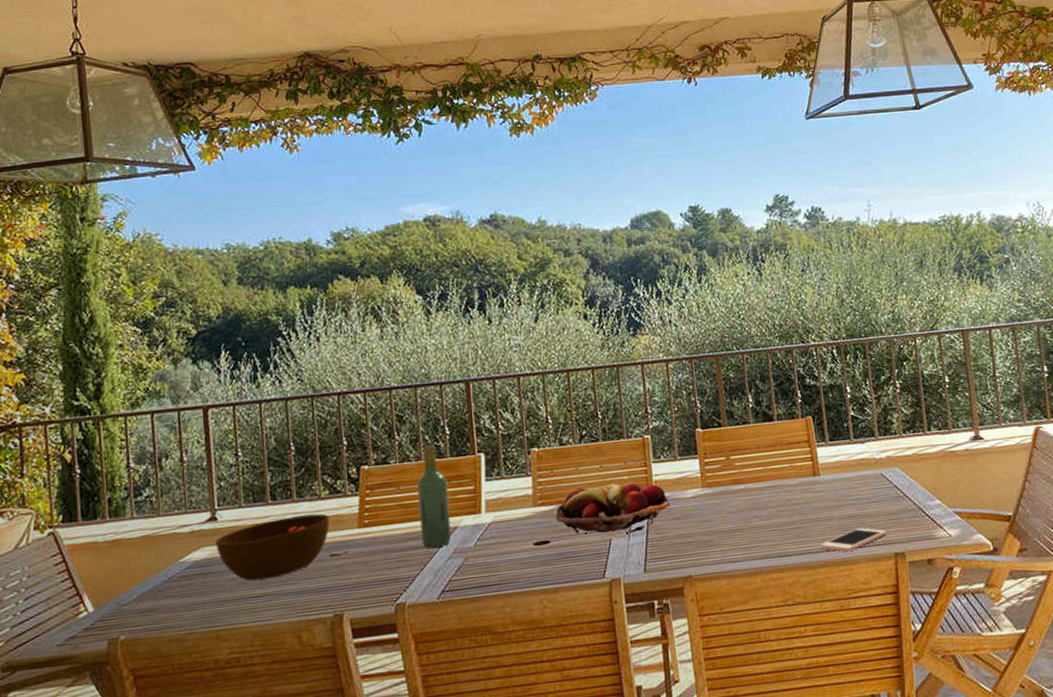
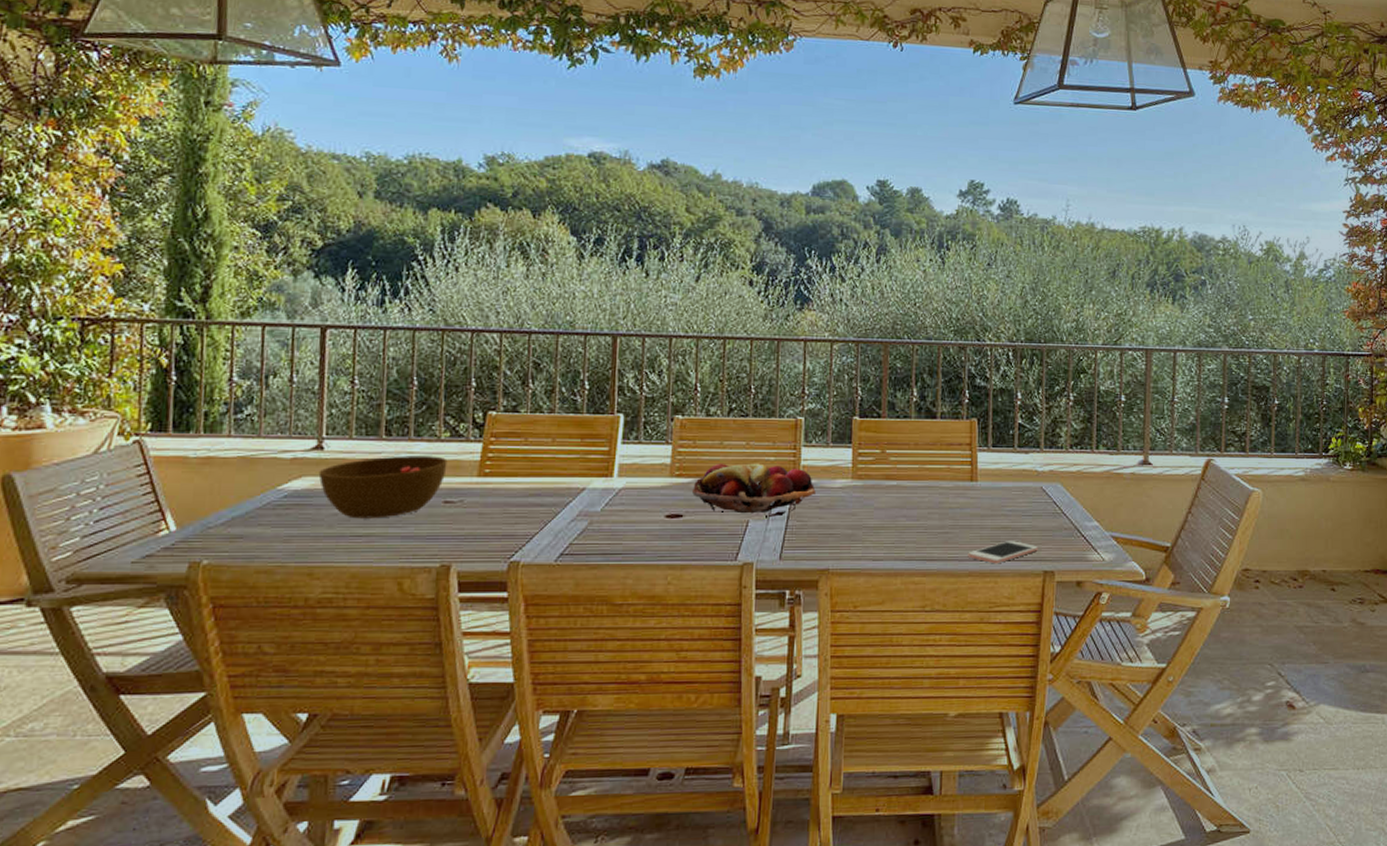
wine bottle: present [417,444,451,548] -> none [544,398,581,507]

